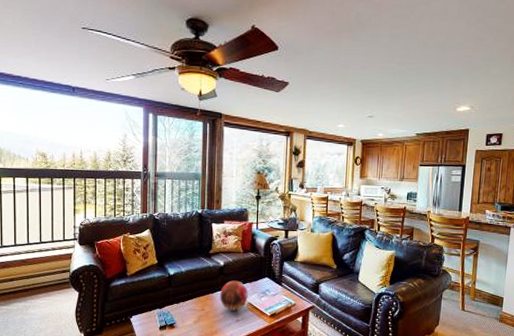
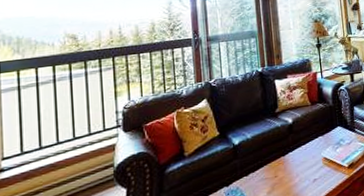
decorative orb: present [220,280,248,311] -> none [292,136,323,171]

